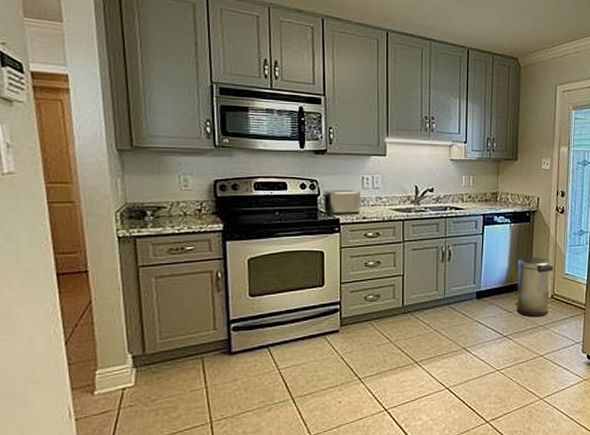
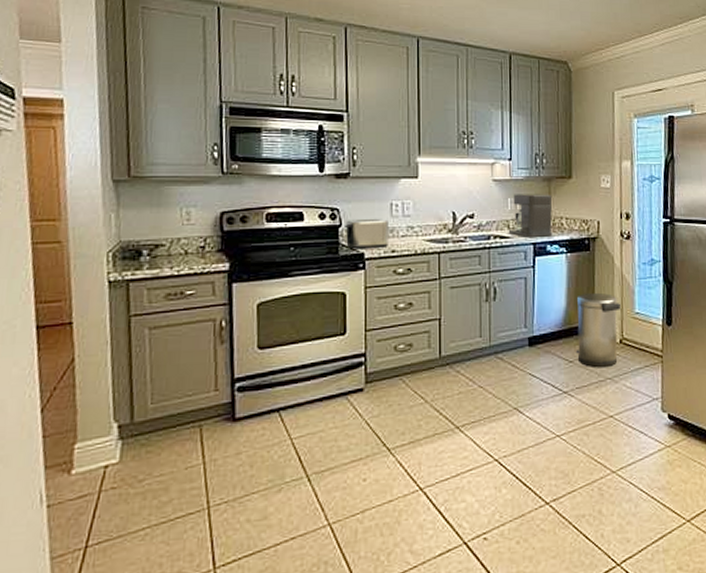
coffee maker: none [462,172,501,210] -> present [508,194,553,239]

